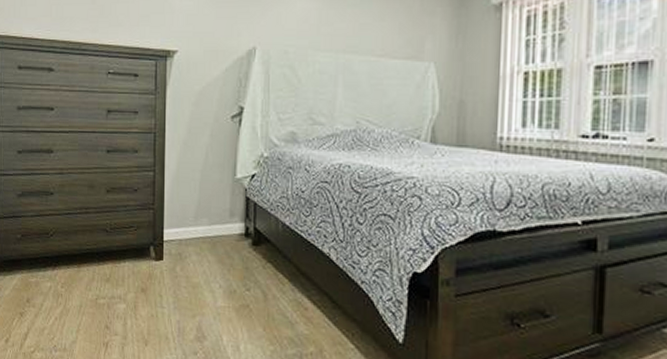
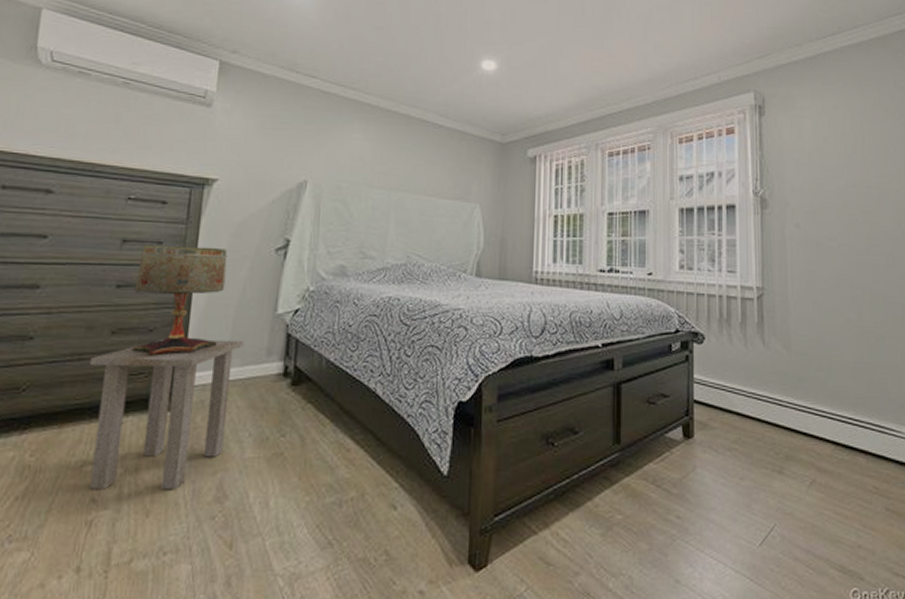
side table: none [94,198,210,326] -> present [89,339,244,490]
table lamp: none [120,114,191,212] -> present [132,244,228,356]

